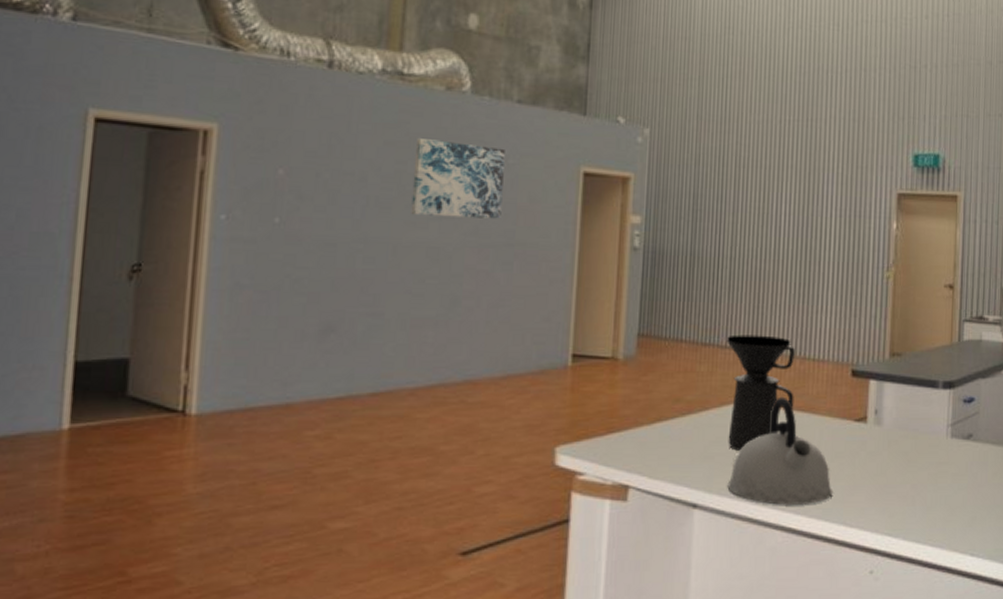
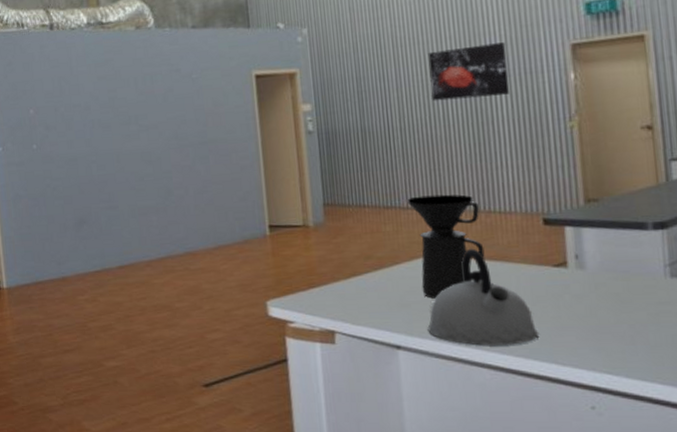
wall art: present [411,139,505,219] -> none [120,67,194,130]
wall art: none [766,178,841,235] -> present [427,42,510,101]

